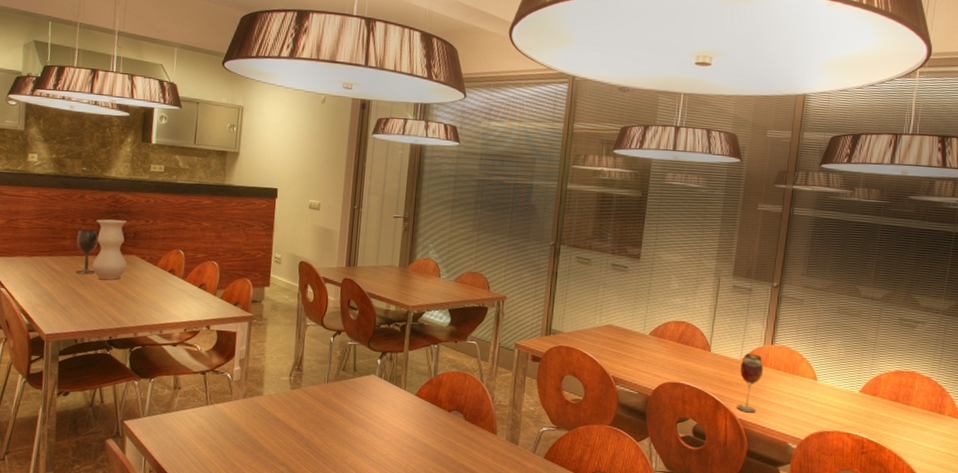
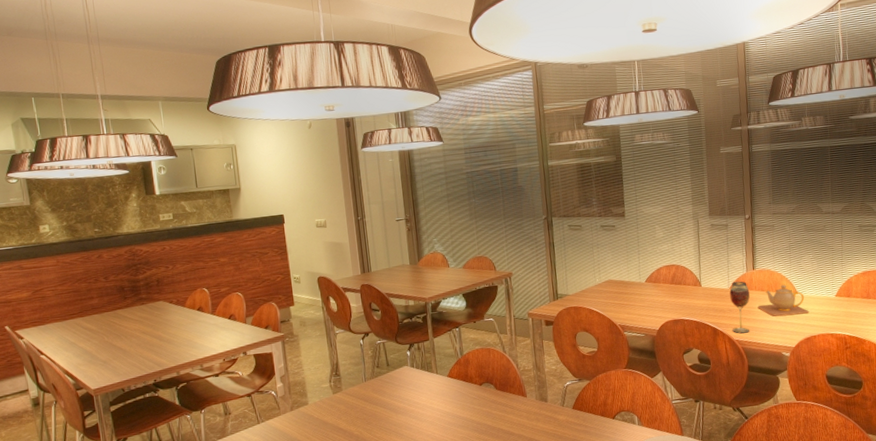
wine glass: present [76,229,98,275] -> none [103,285,128,329]
vase: present [91,219,128,281] -> none [118,271,158,330]
teapot: none [769,367,827,406] -> present [757,284,810,317]

